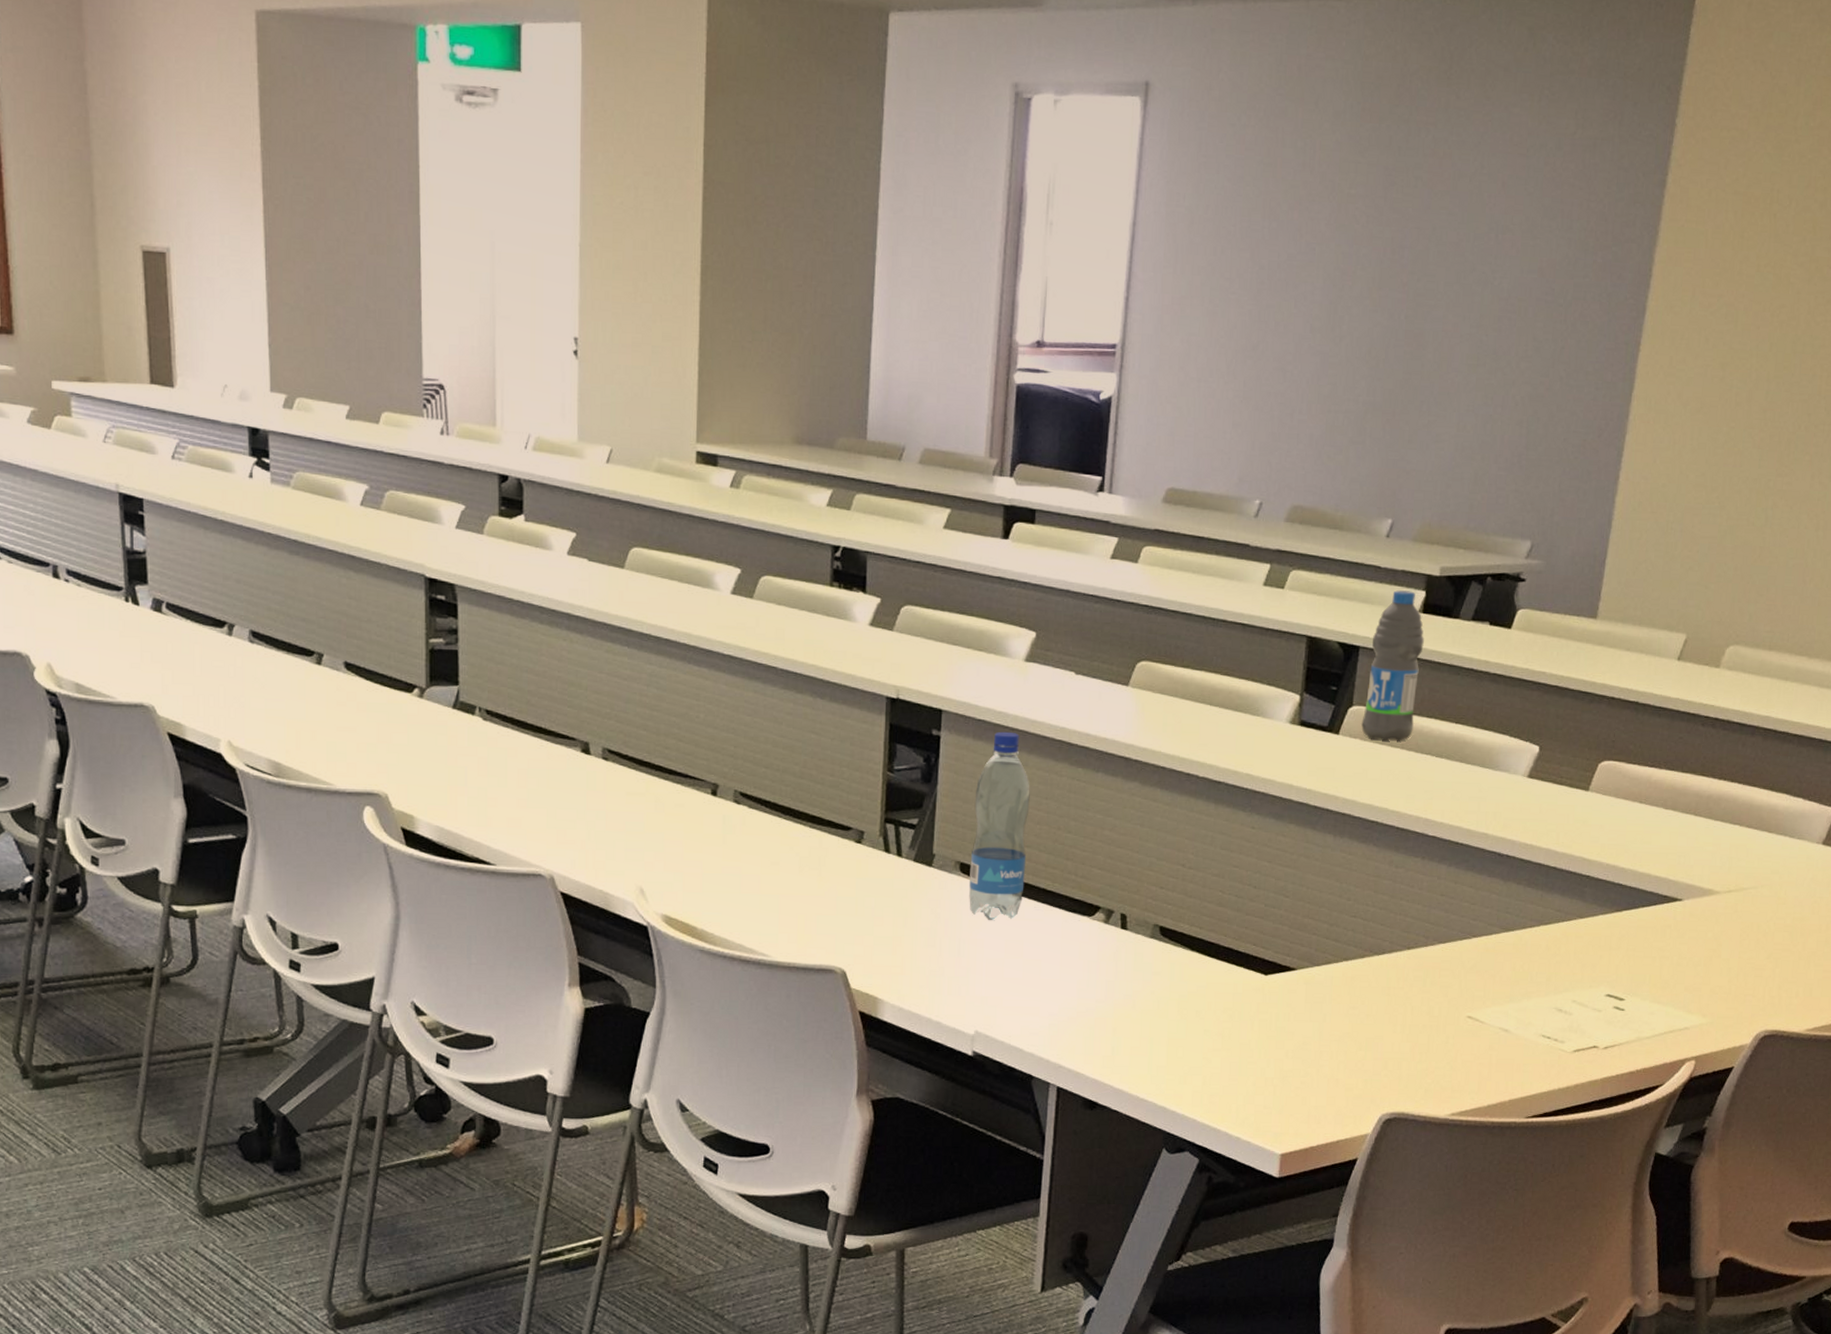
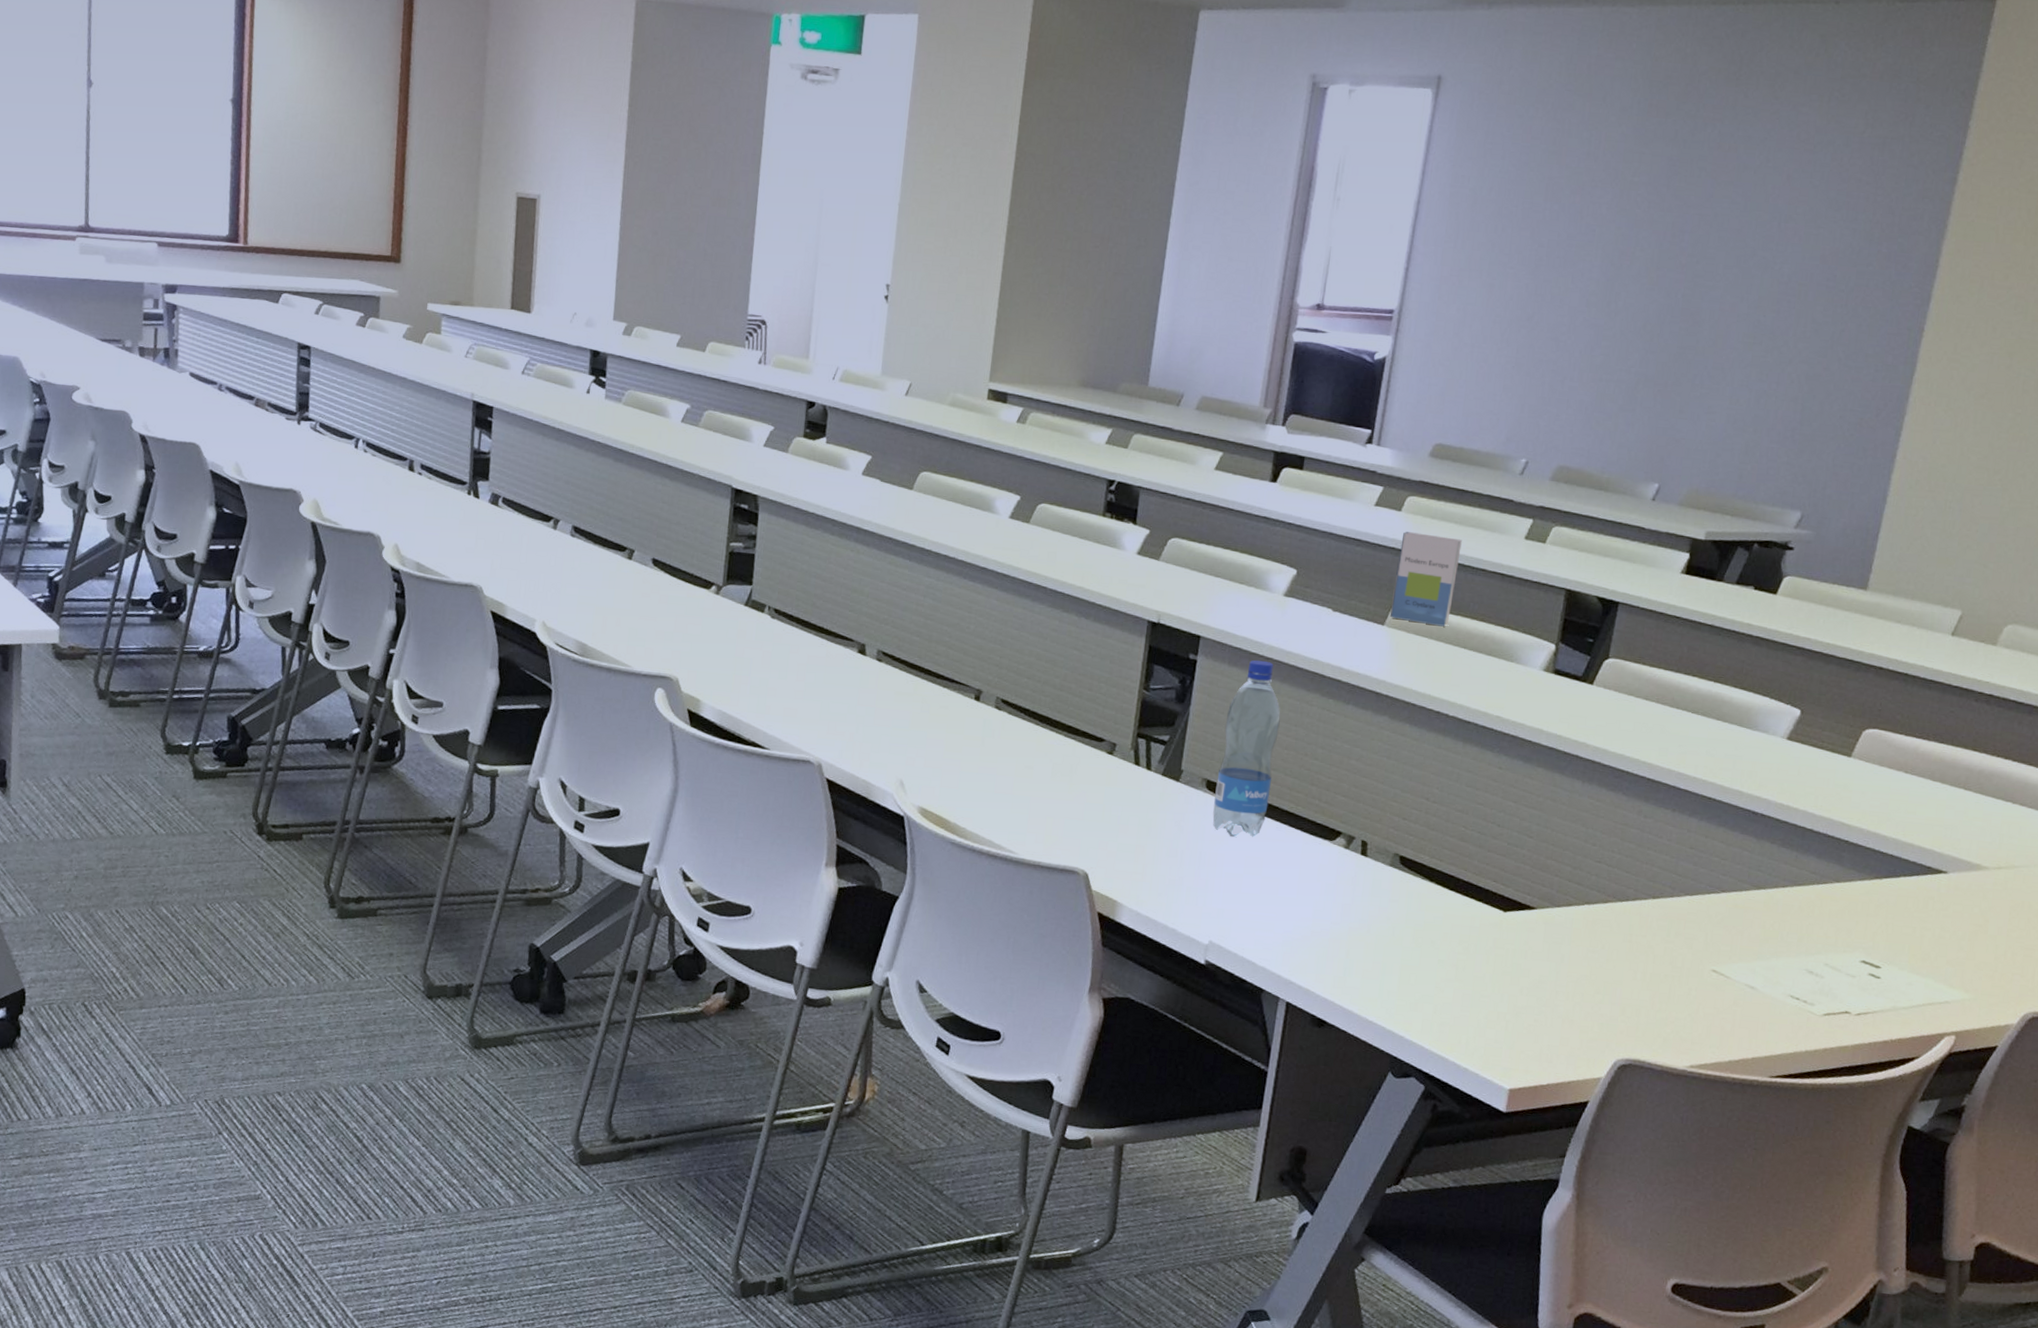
book: none [1133,585,1201,684] -> present [1389,531,1462,627]
water bottle: present [1361,590,1424,741] -> none [1616,551,1686,696]

